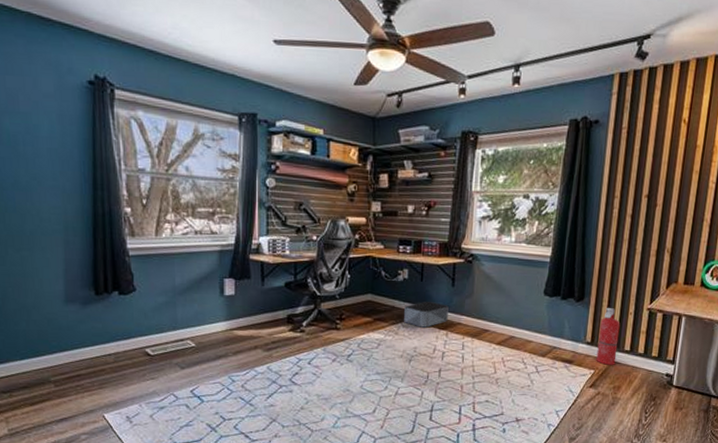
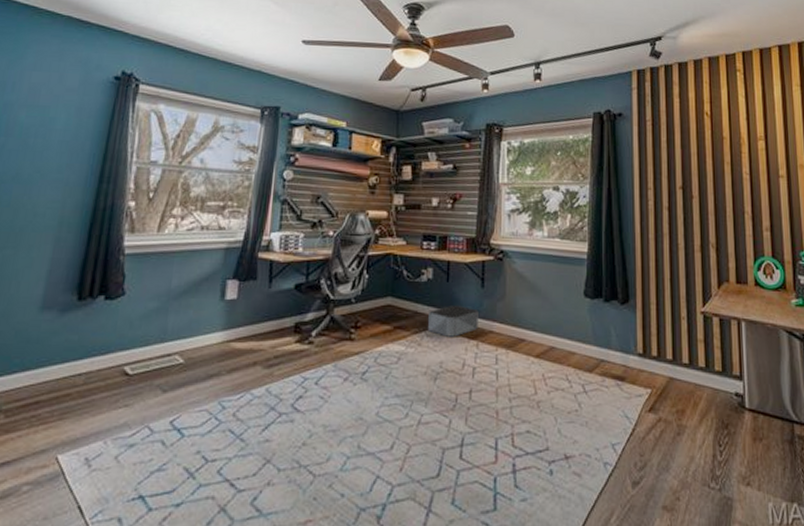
fire extinguisher: present [596,307,620,365] -> none [651,310,675,382]

